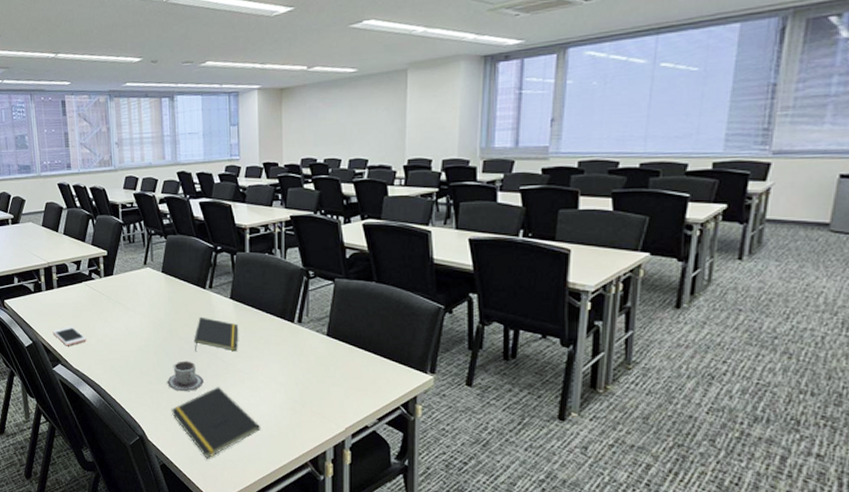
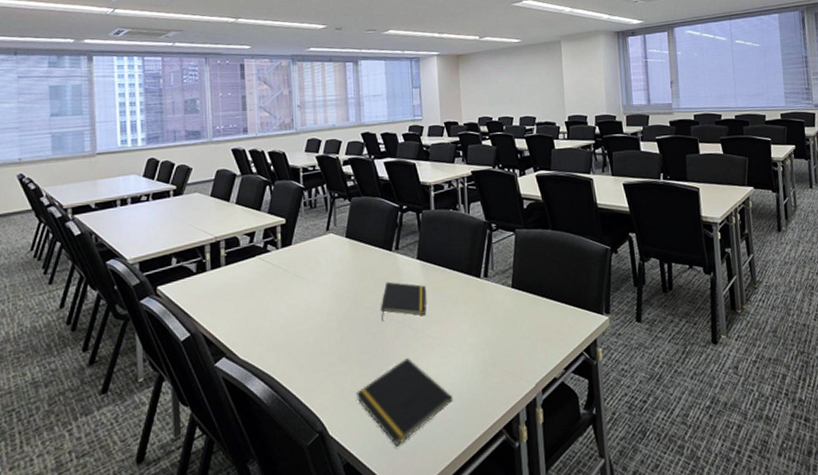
cell phone: present [52,326,86,346] -> none [216,308,258,334]
cup: present [167,361,204,392] -> none [351,332,392,370]

